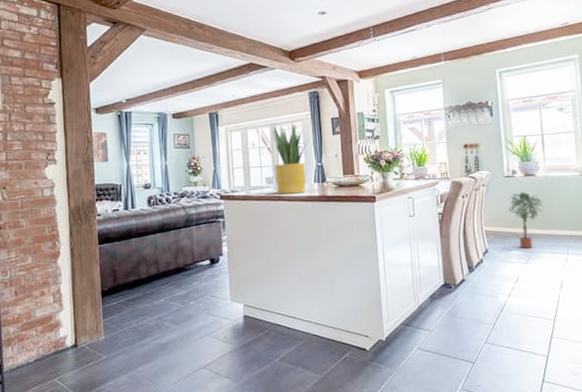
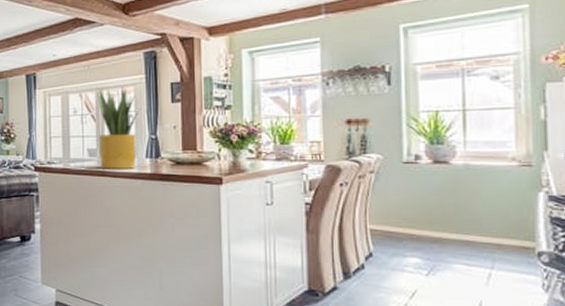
potted tree: present [508,192,543,249] -> none [405,183,459,257]

